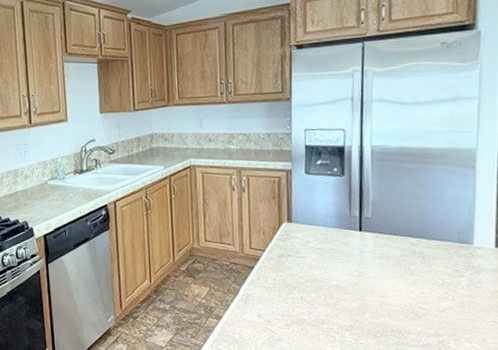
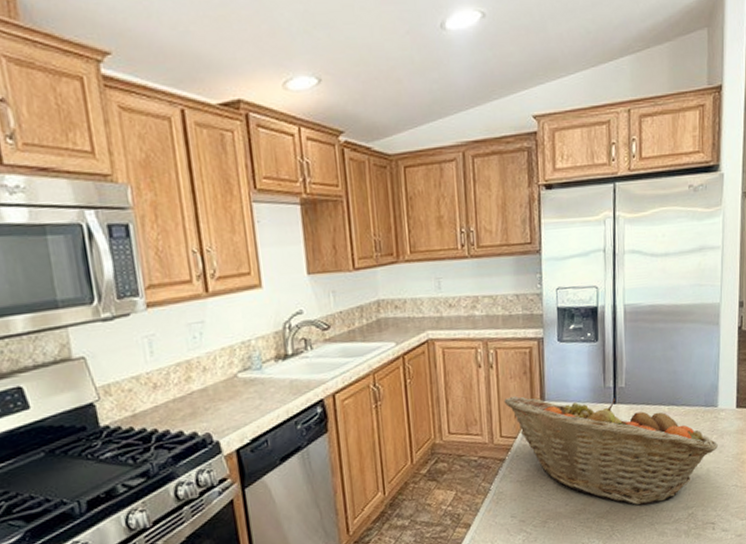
fruit basket: none [254,216,473,325] -> present [503,395,718,506]

